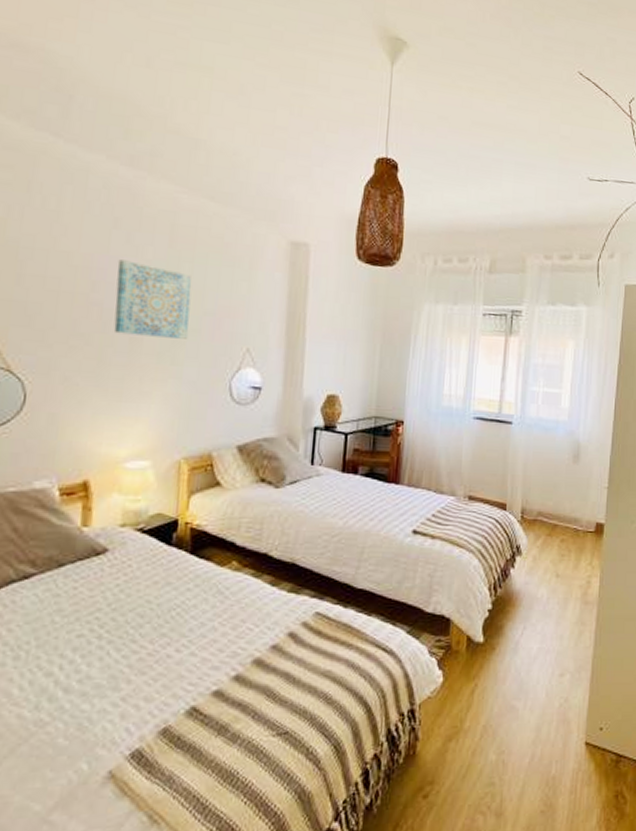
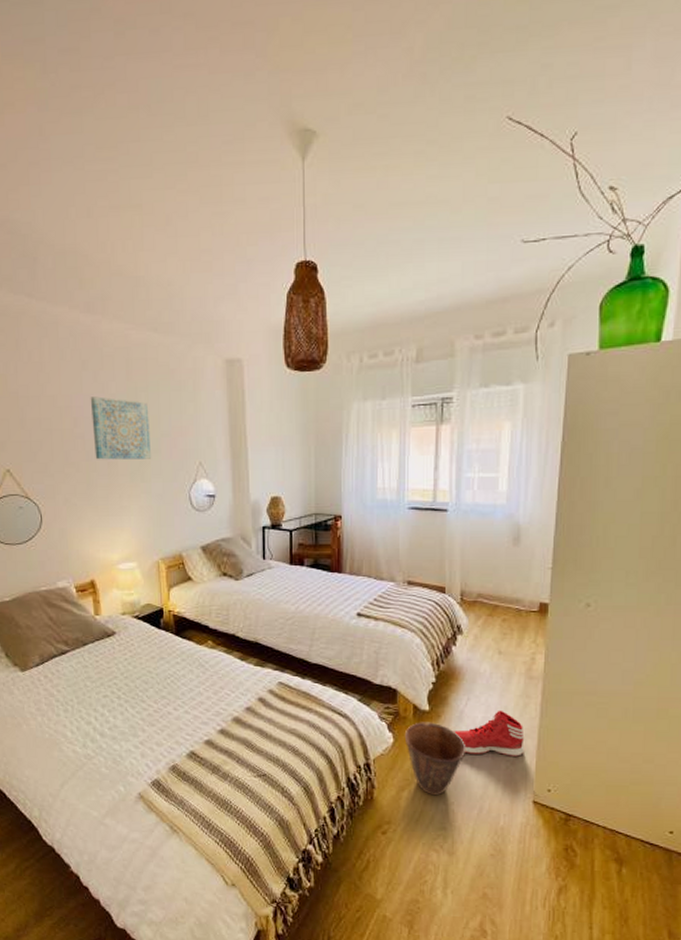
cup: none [455,656,520,744] -> present [404,722,467,796]
sneaker: none [508,639,579,692] -> present [454,710,525,757]

